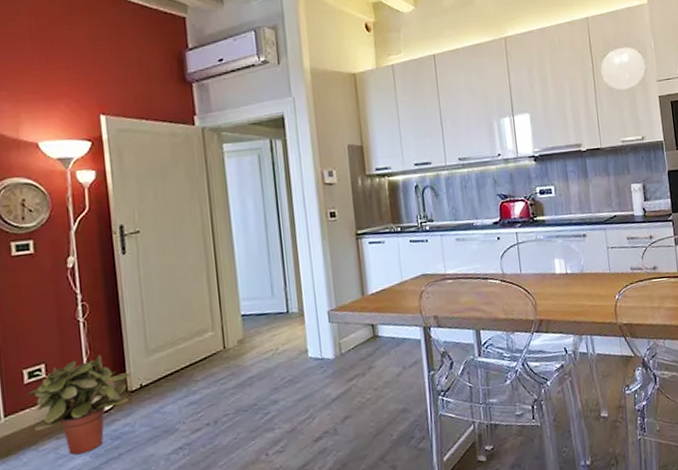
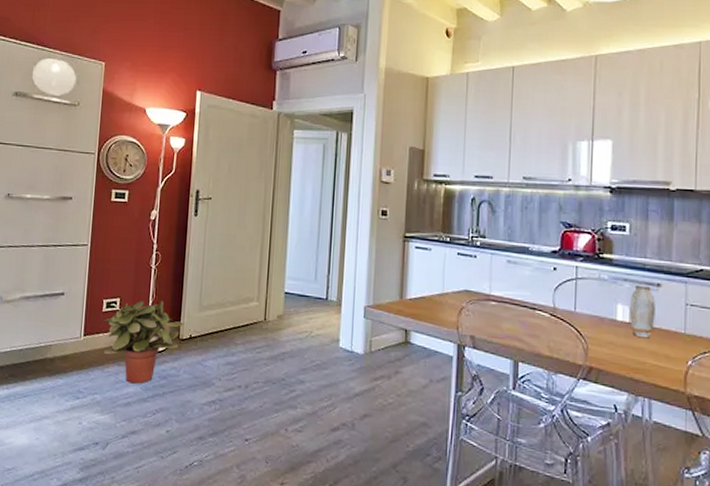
vase: none [563,238,586,285] -> present [629,285,655,339]

